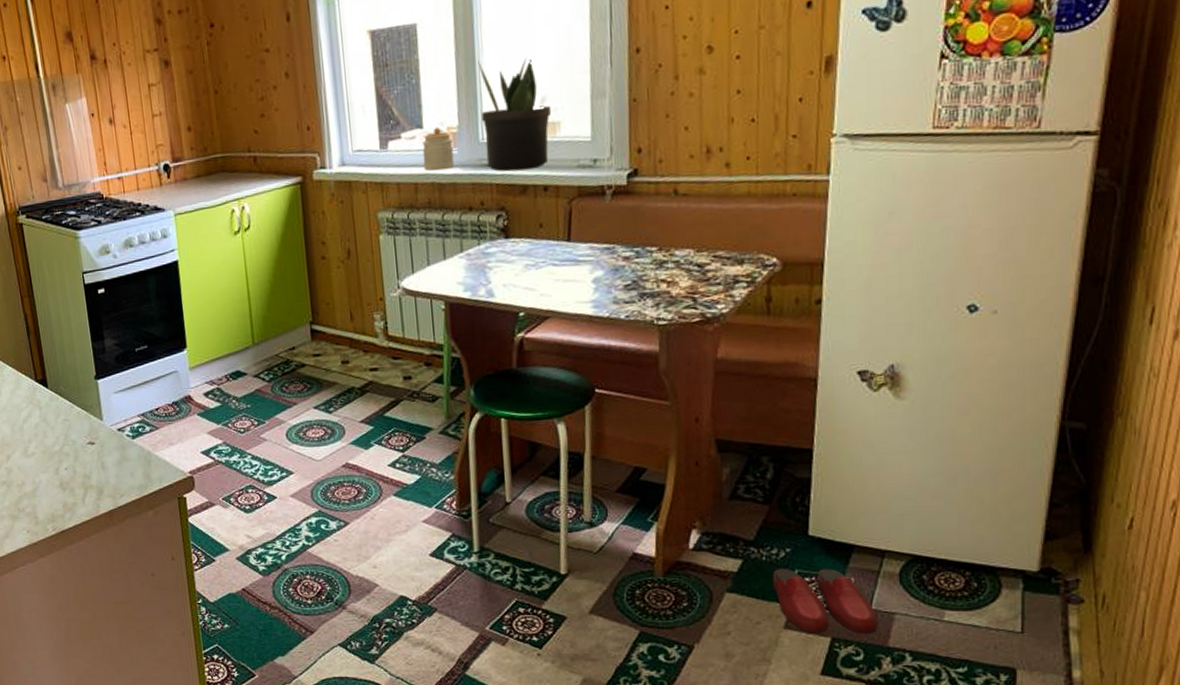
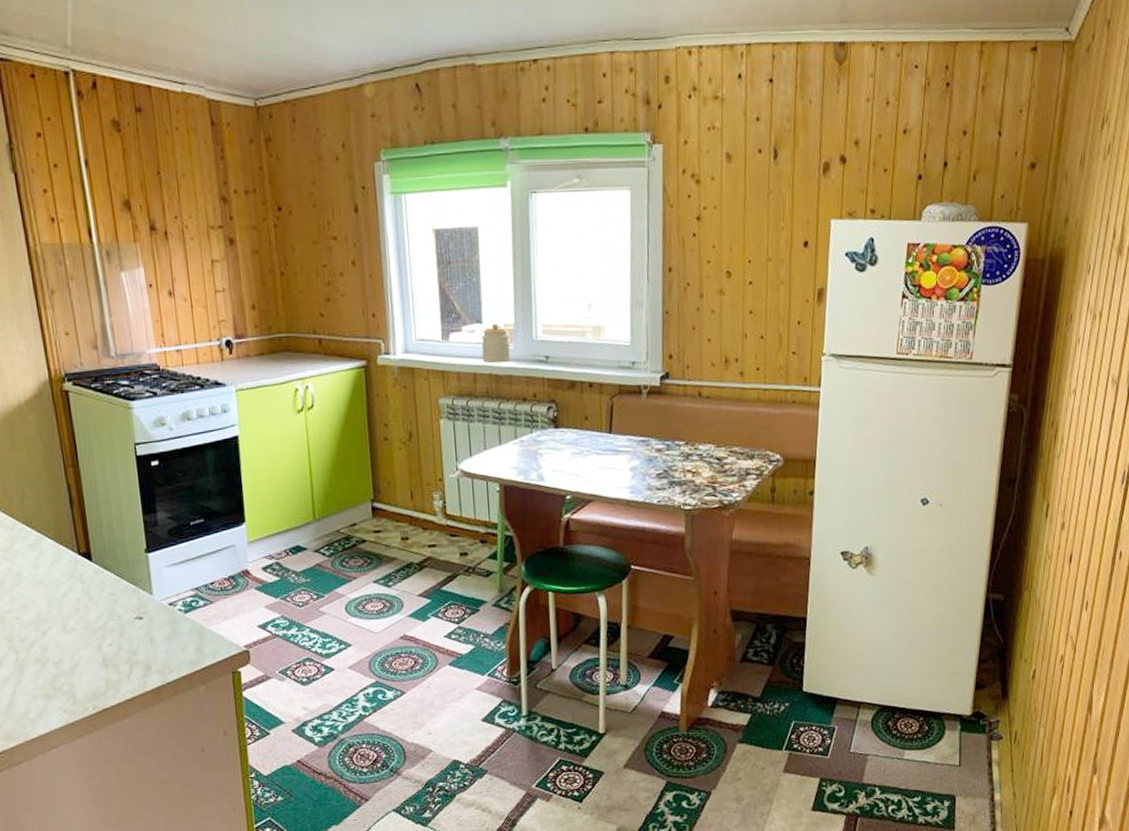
planter: present [478,57,552,172] -> none [533,266,597,368]
slippers: present [772,569,878,634] -> none [775,719,855,775]

